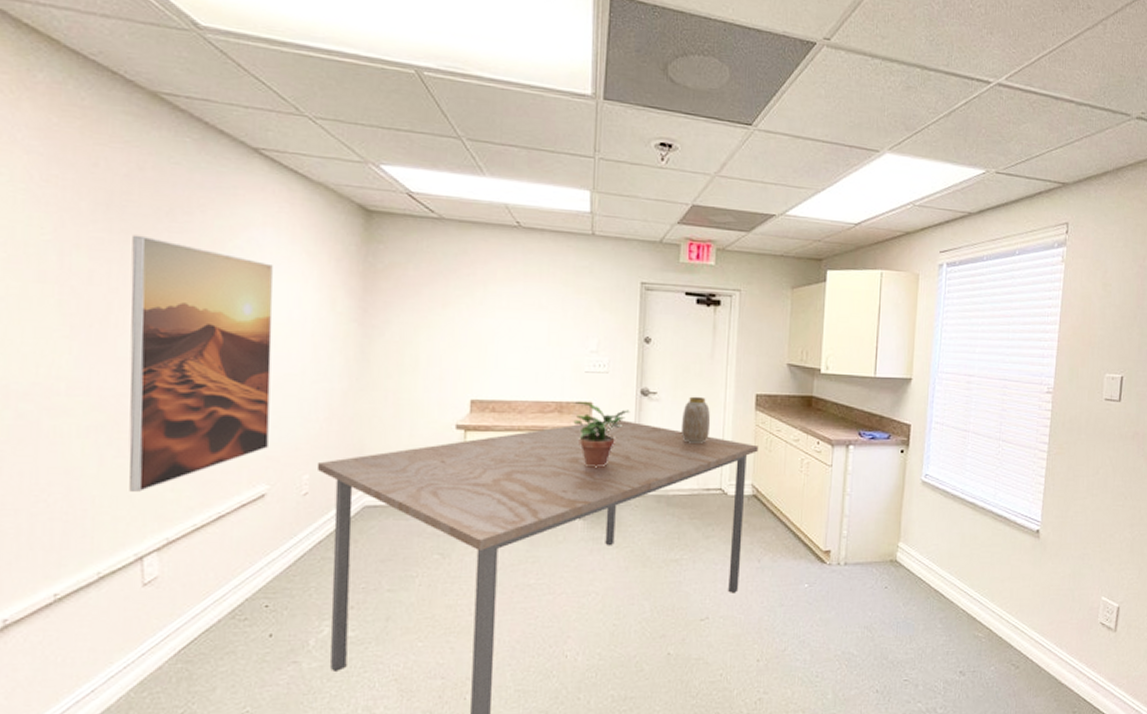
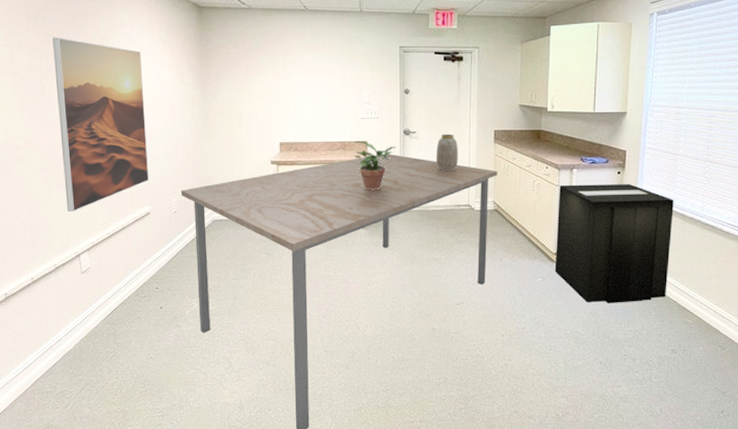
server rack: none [824,465,963,614] -> present [554,184,674,303]

